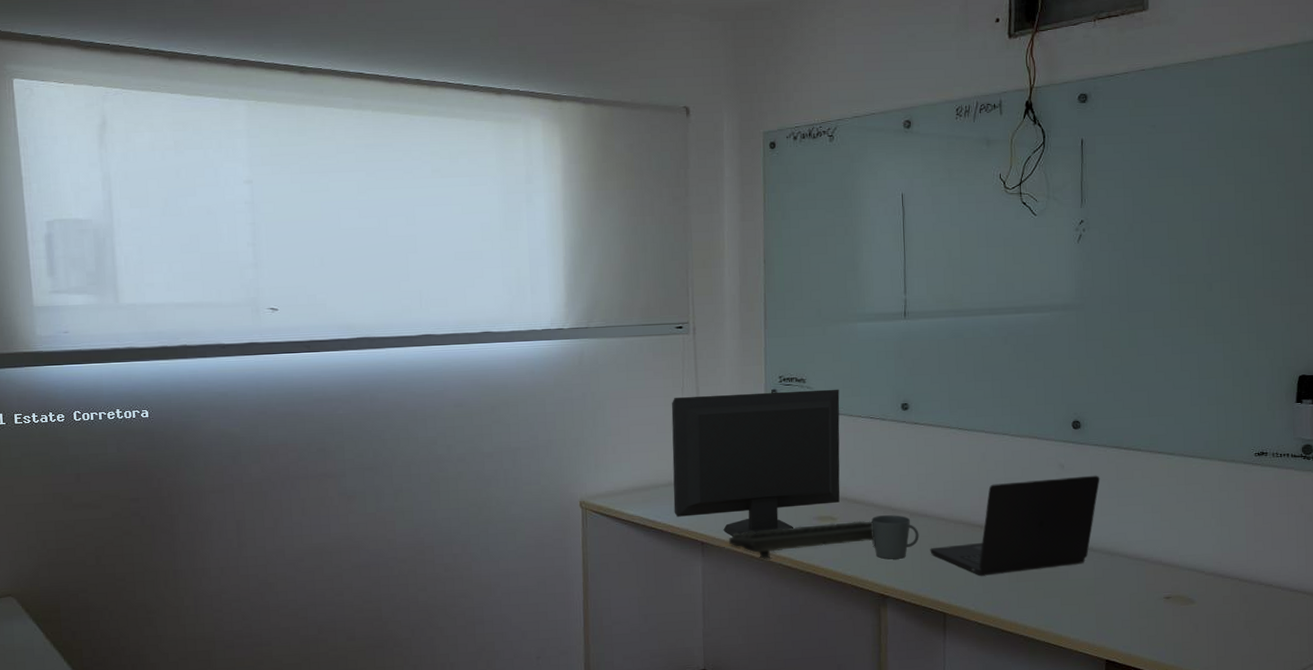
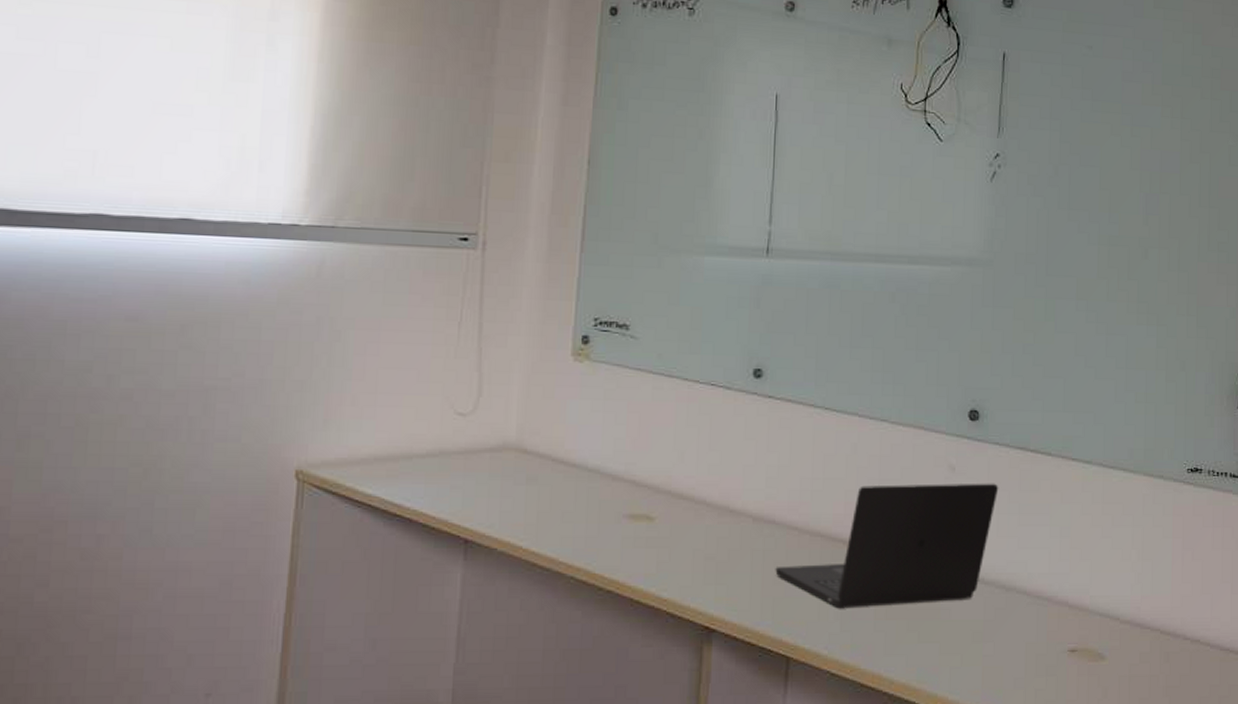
monitor: present [671,389,840,536] -> none [430,335,673,534]
computer keyboard: present [728,520,876,559] -> none [502,523,704,569]
cup: present [871,515,919,560] -> none [701,518,763,579]

